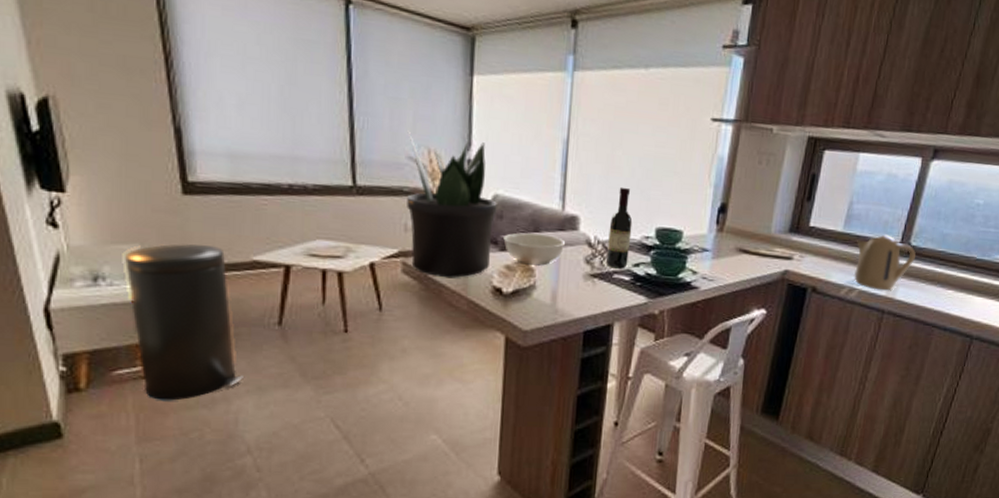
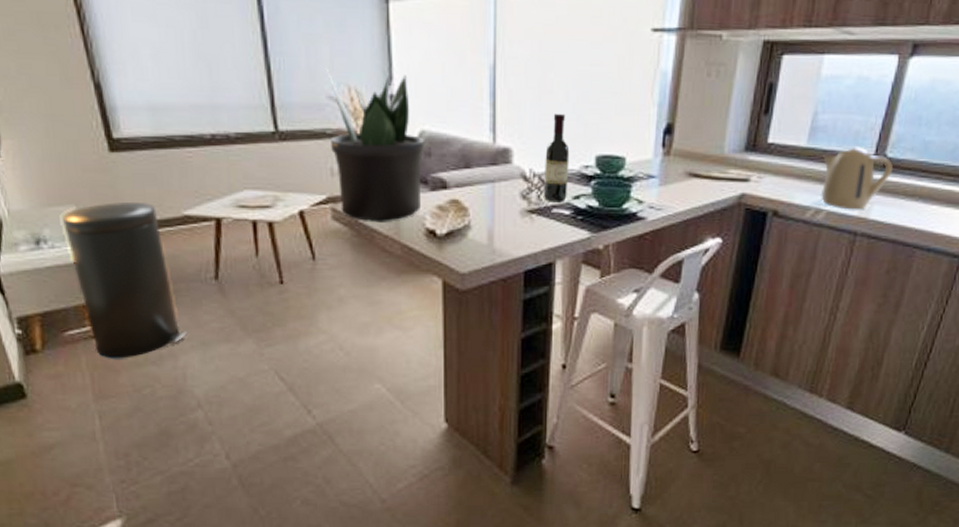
bowl: present [503,232,566,266] -> none [433,170,499,204]

